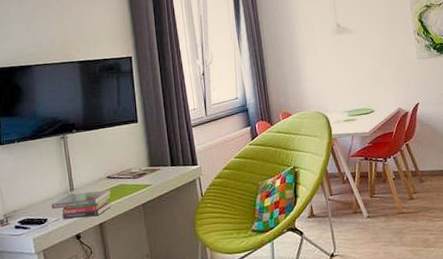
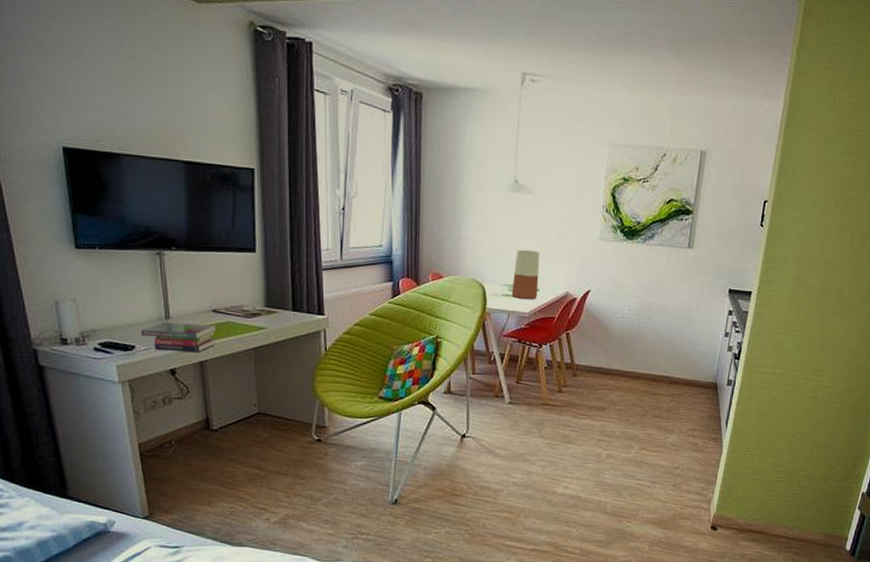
vase: none [349,78,374,122] -> present [511,250,541,300]

